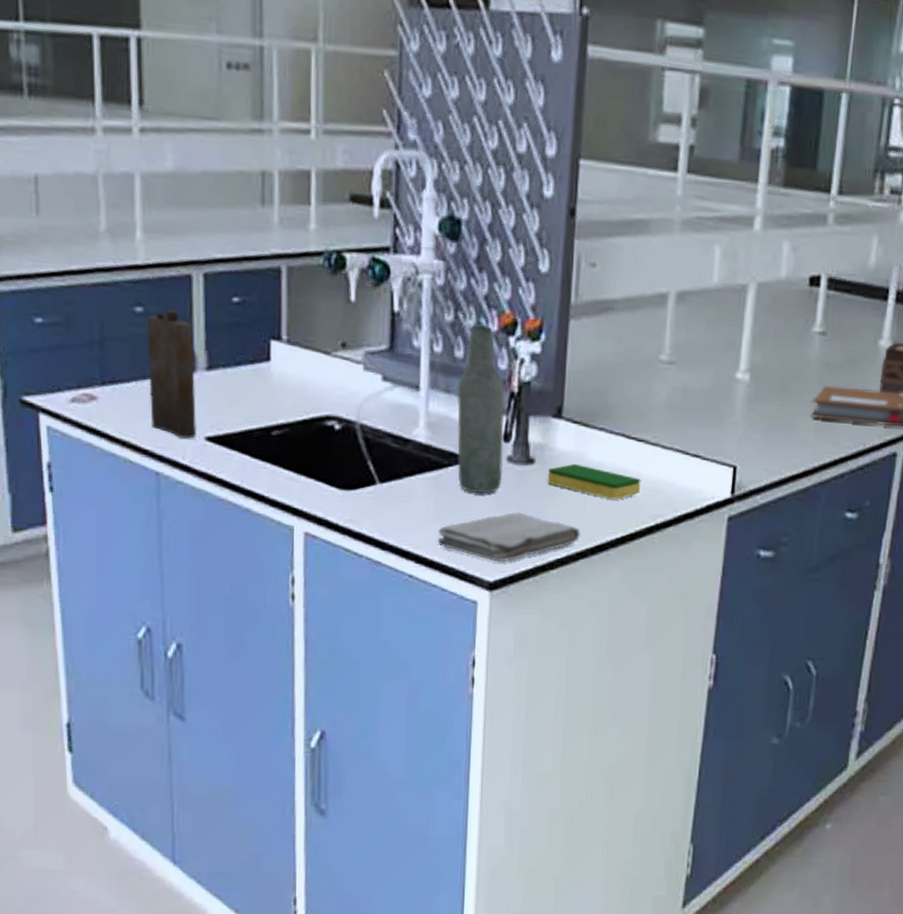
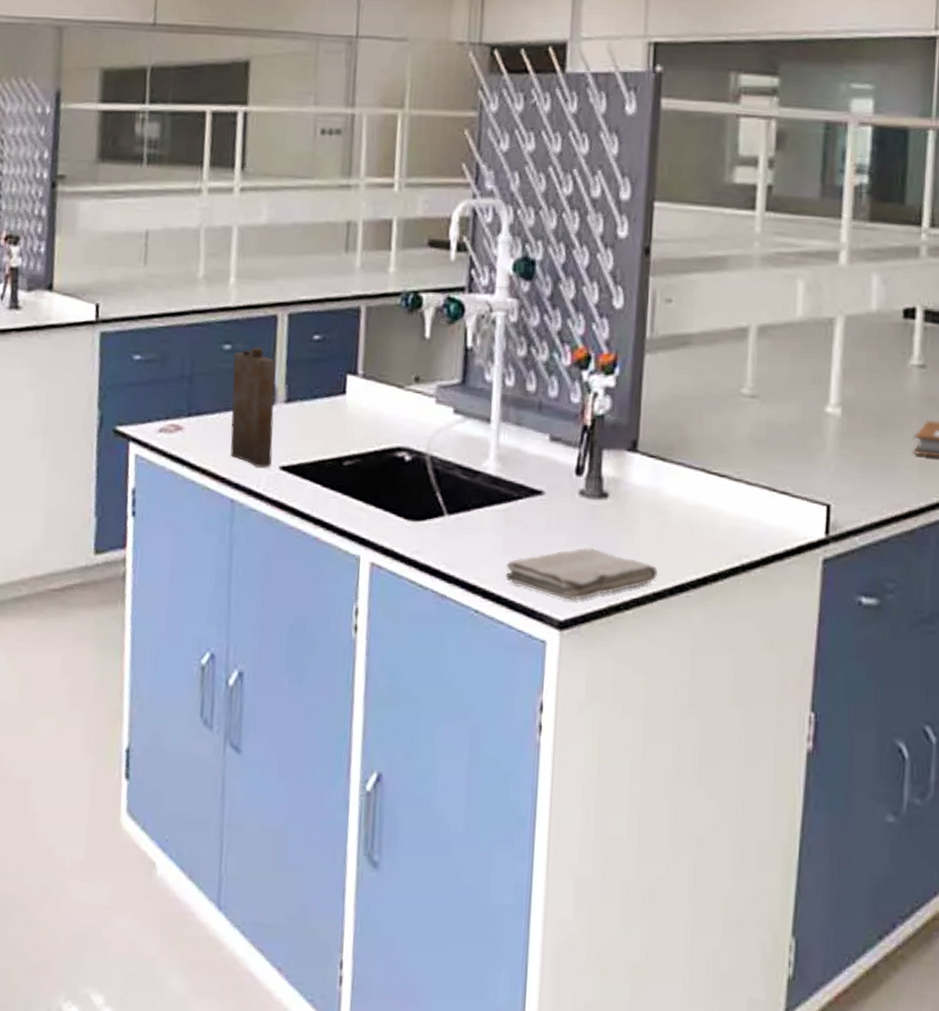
bottle: present [457,325,505,494] -> none [527,359,578,529]
dish sponge: present [547,463,641,500] -> none [621,498,724,538]

